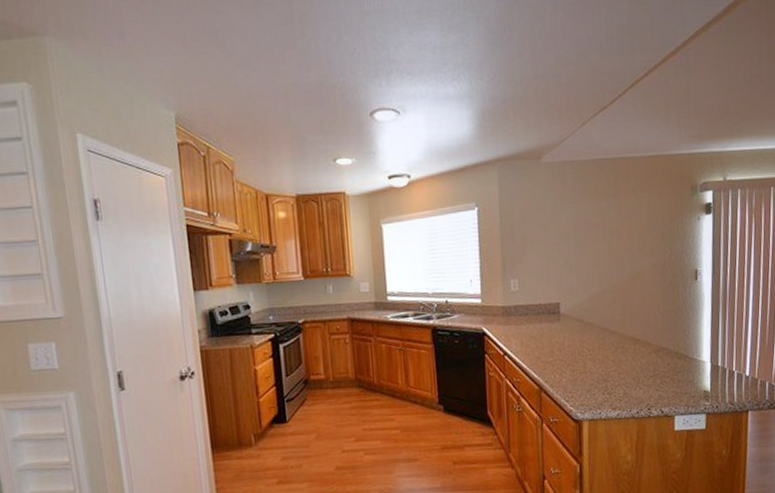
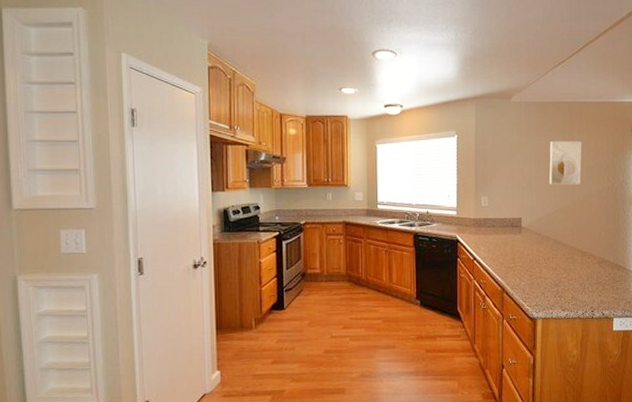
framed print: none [591,206,631,261] -> present [549,141,582,185]

